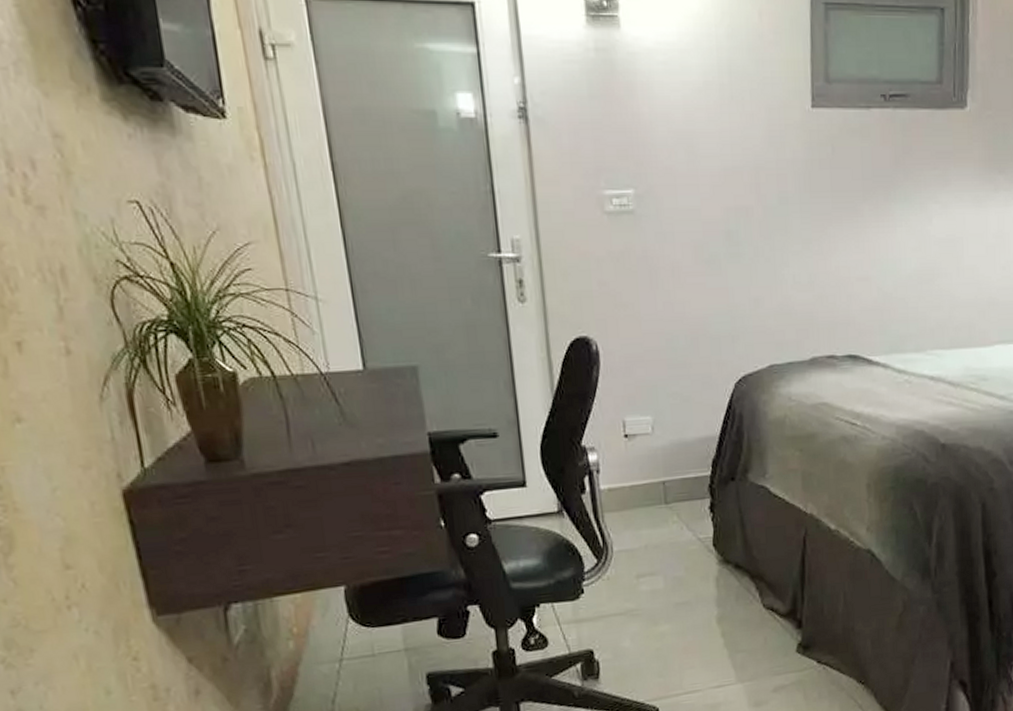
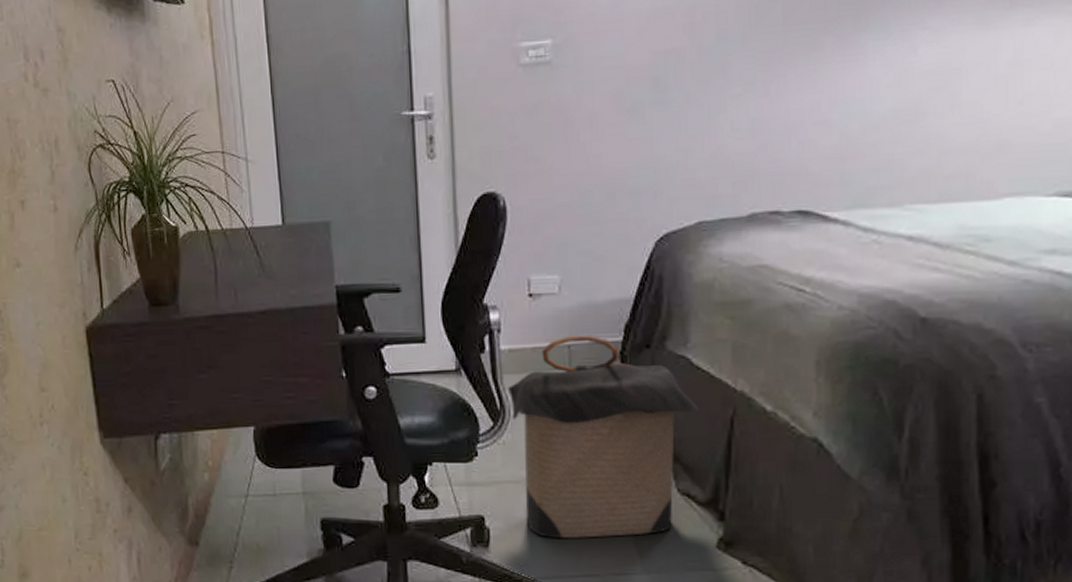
laundry hamper: none [609,471,778,663] -> present [508,335,700,538]

